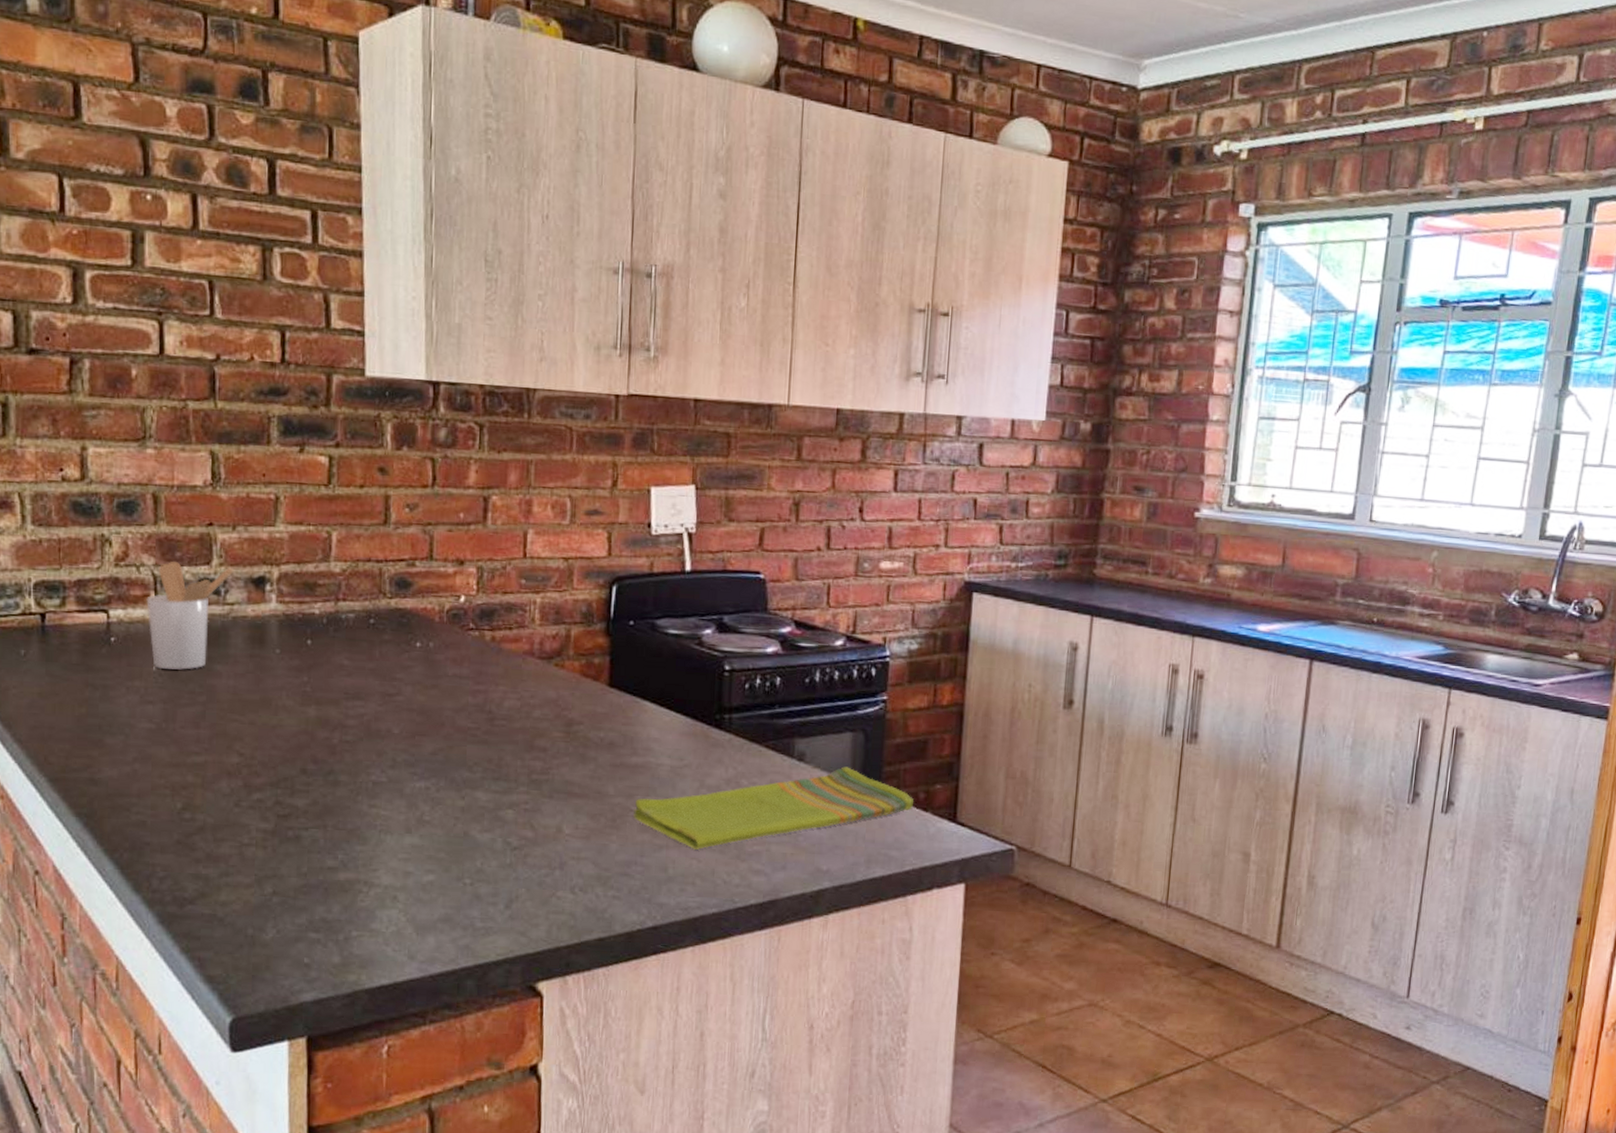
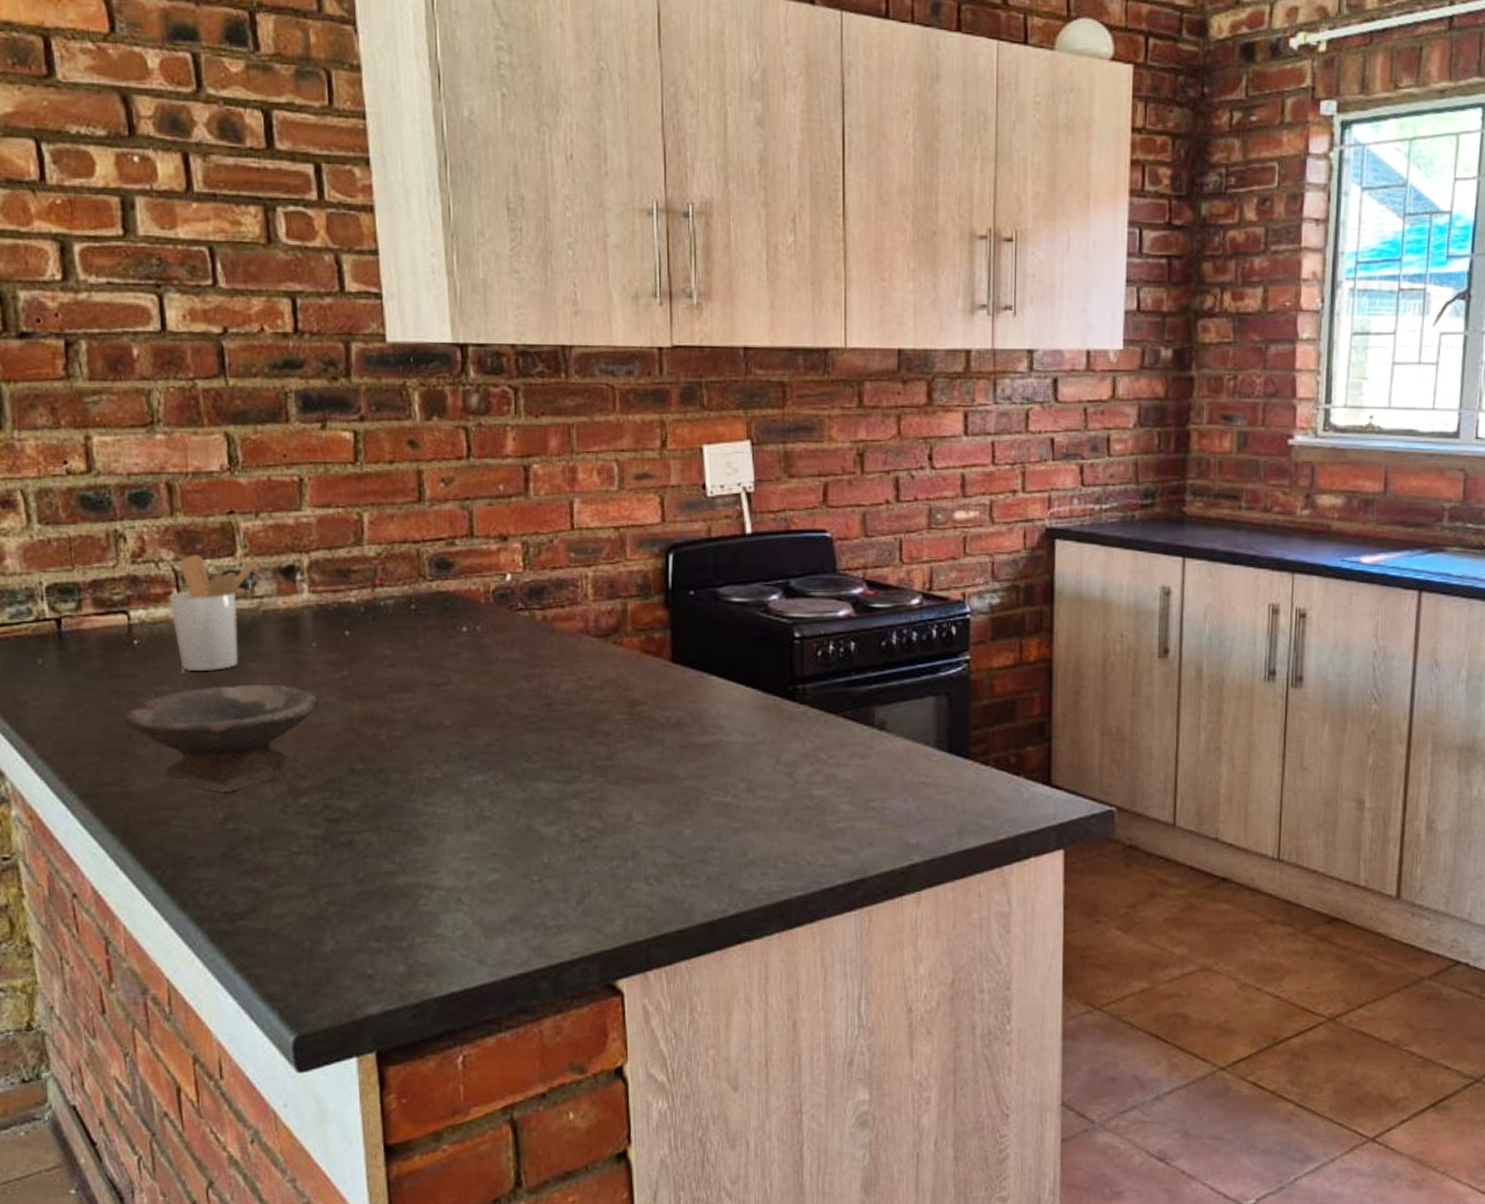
bowl: none [97,684,278,784] -> present [125,684,318,792]
dish towel: present [633,766,913,850] -> none [707,733,1004,830]

